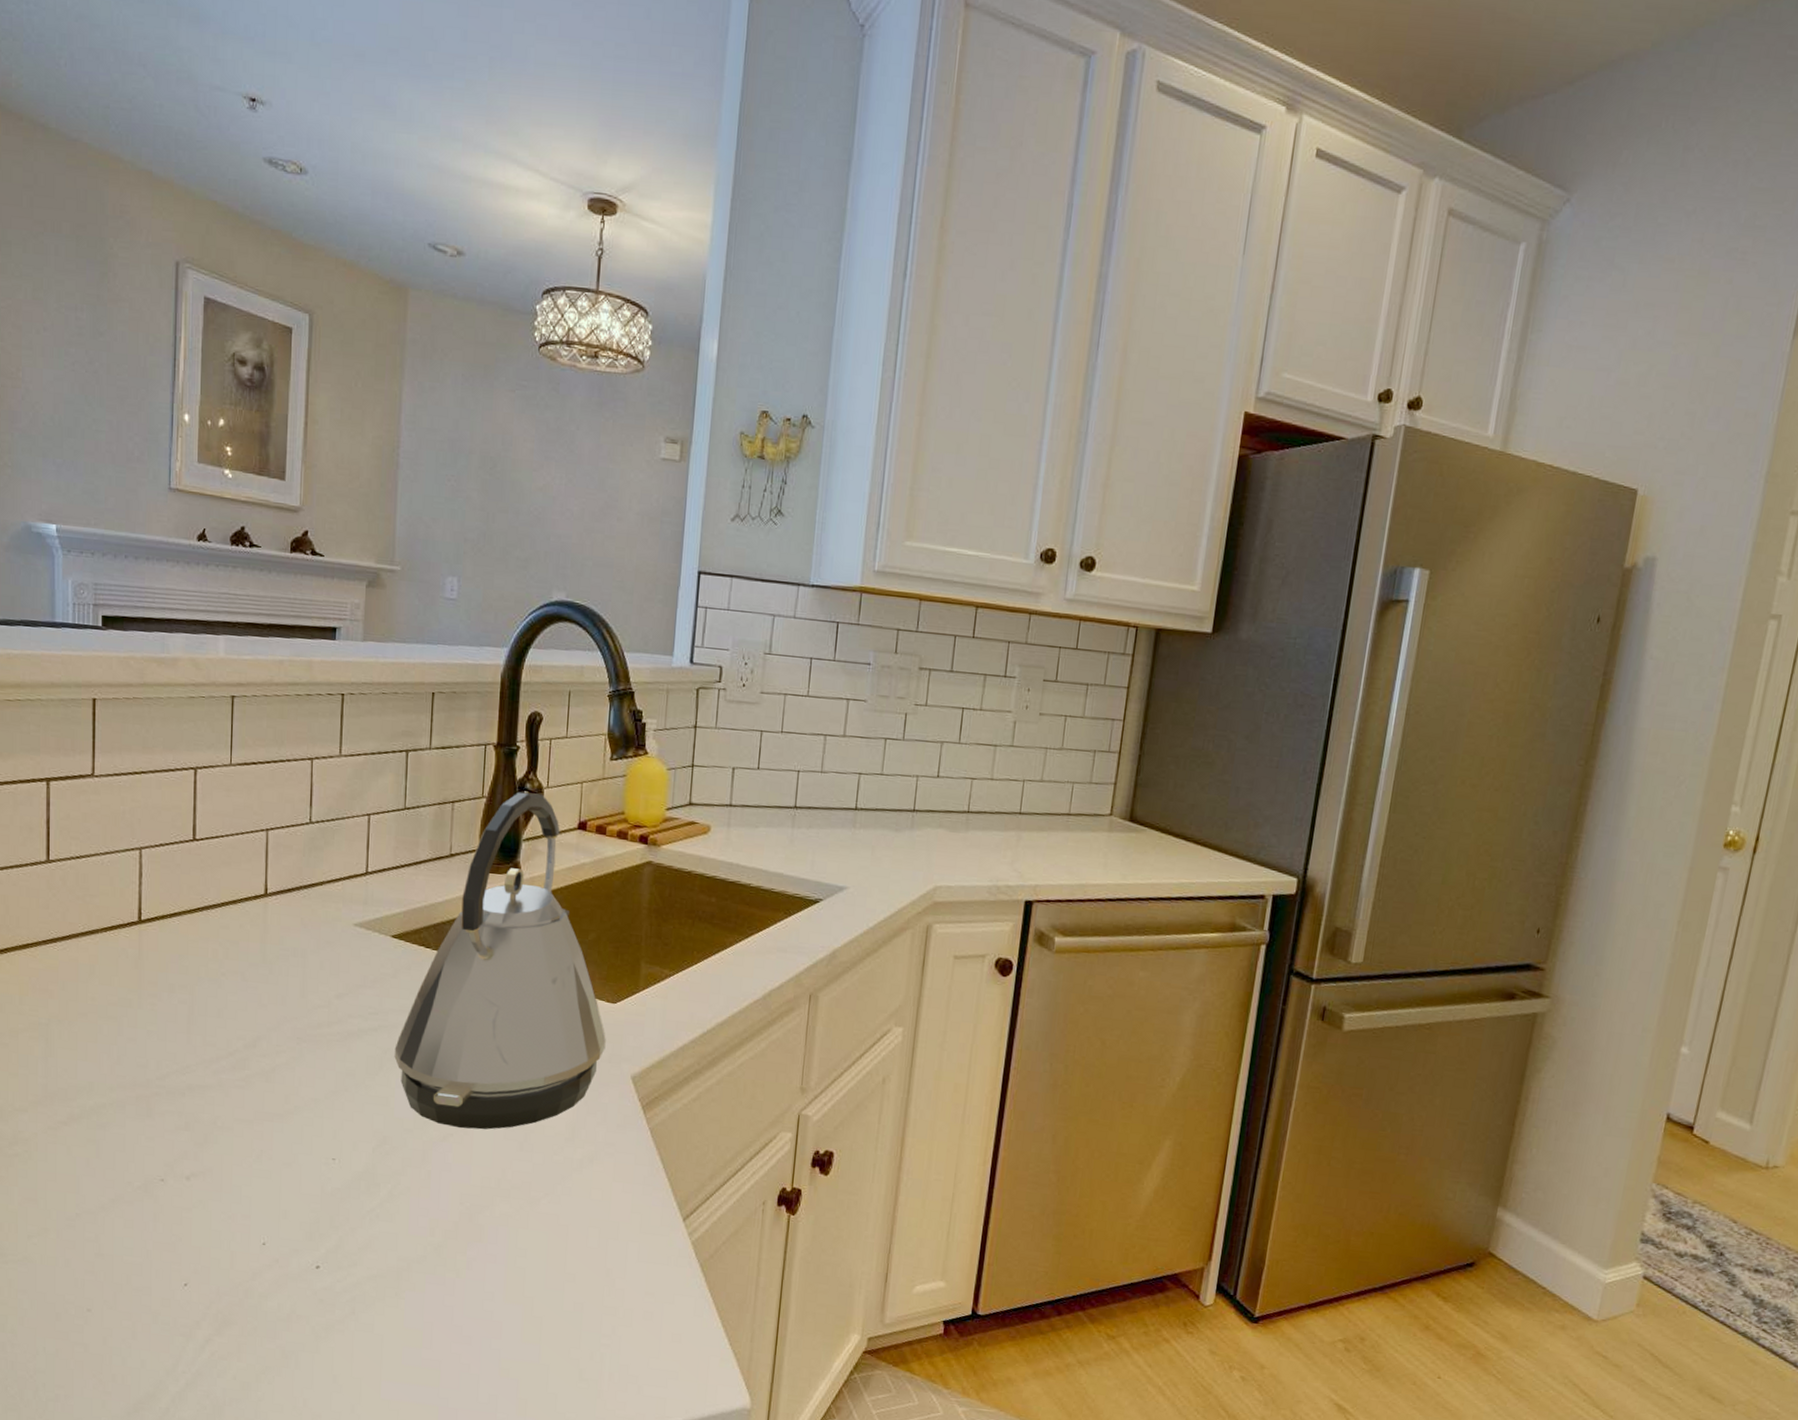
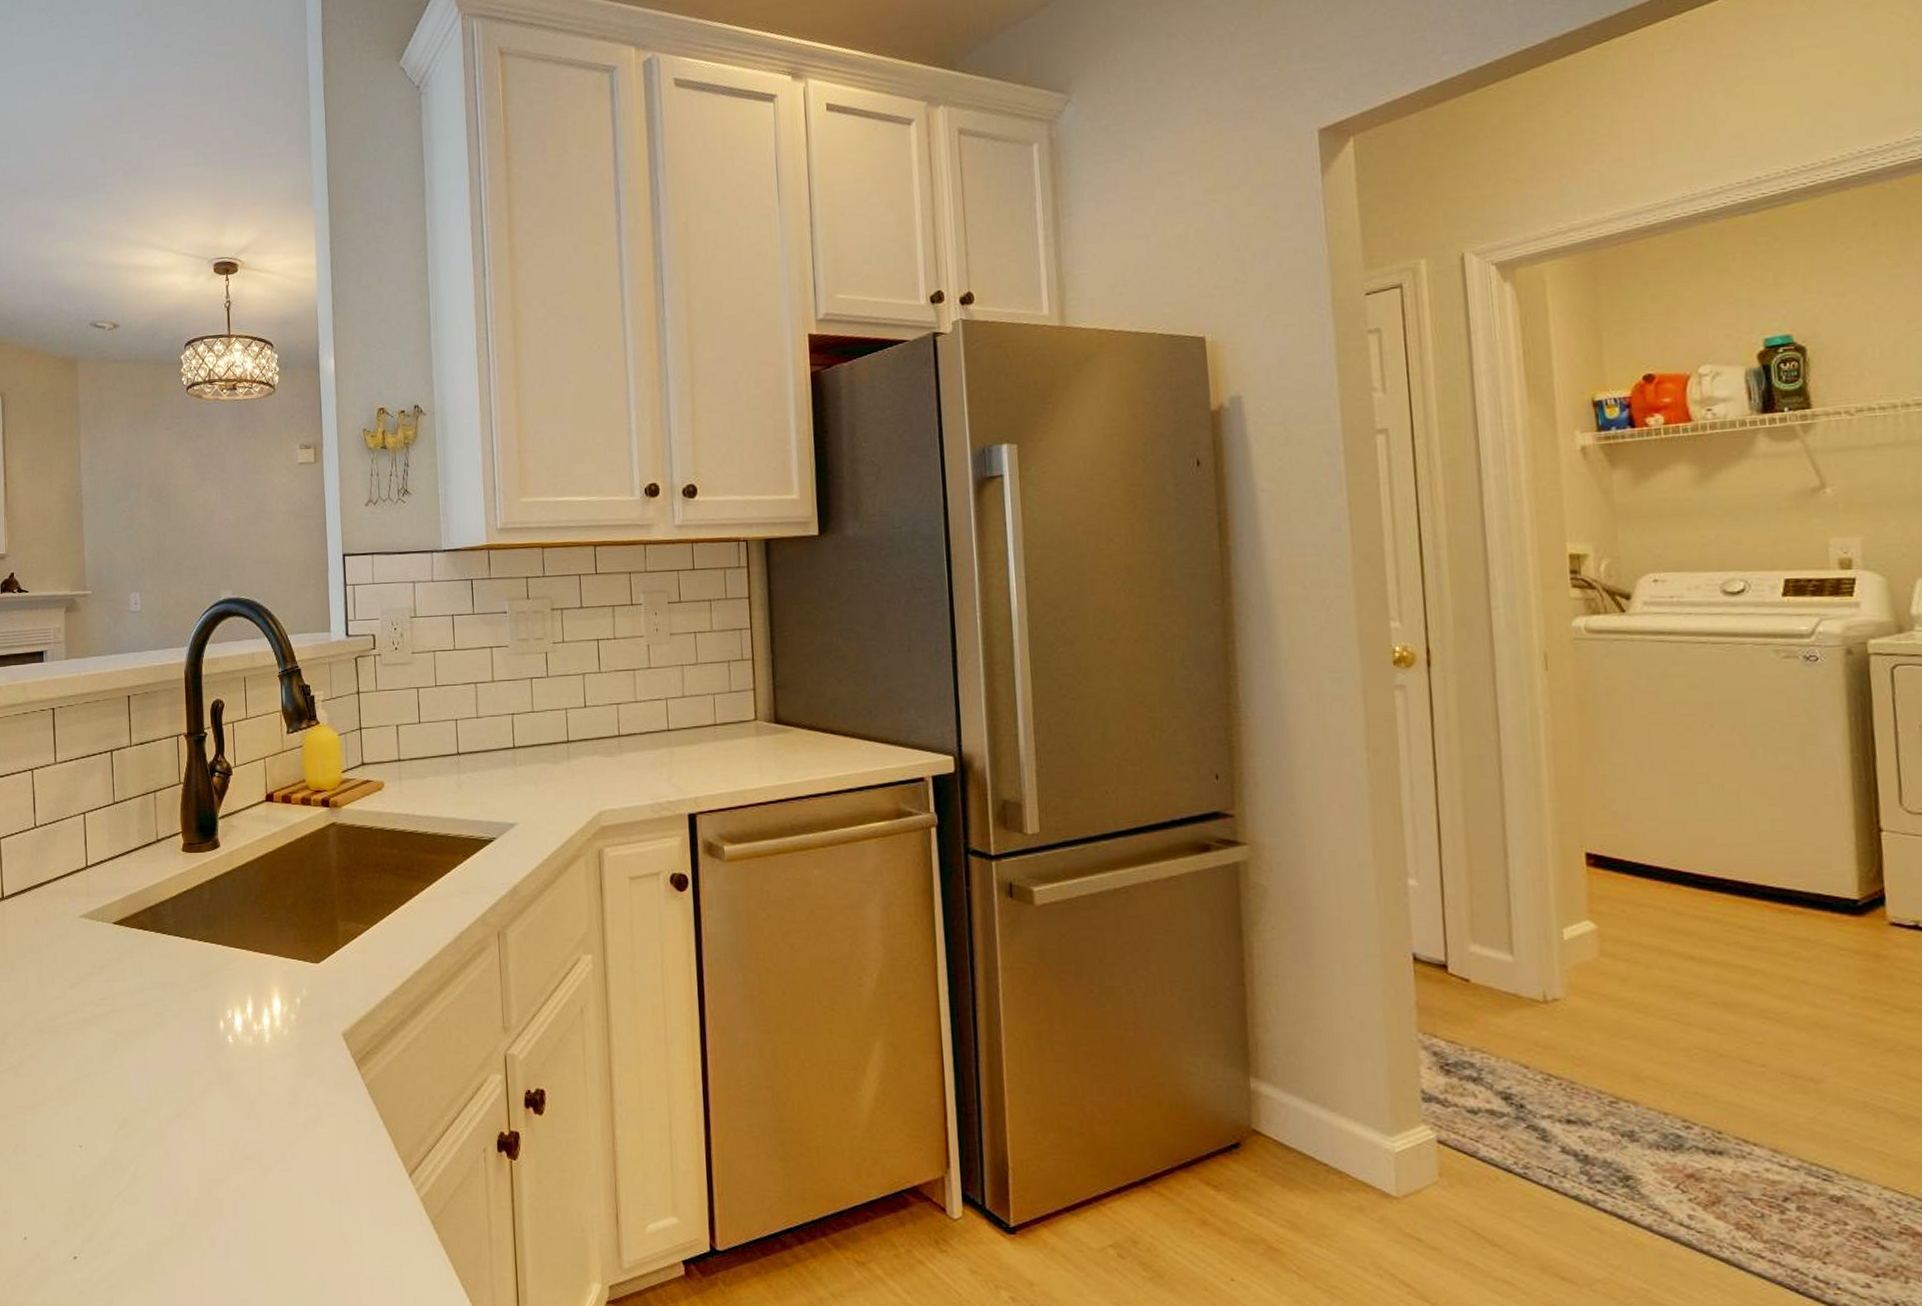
kettle: present [394,792,606,1130] -> none [125,773,315,1103]

